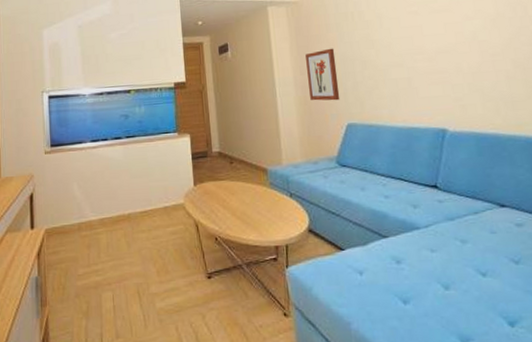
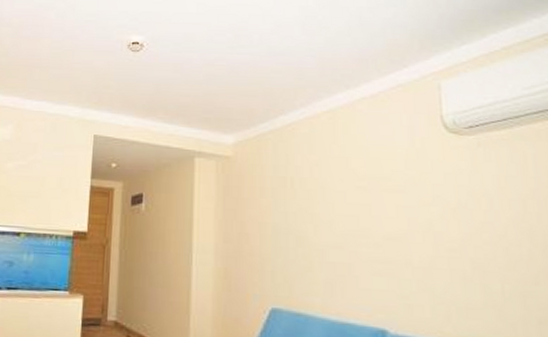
wall art: present [305,48,340,101] -> none [231,216,267,279]

